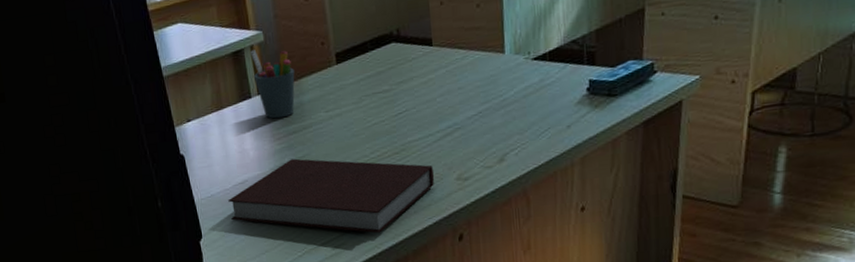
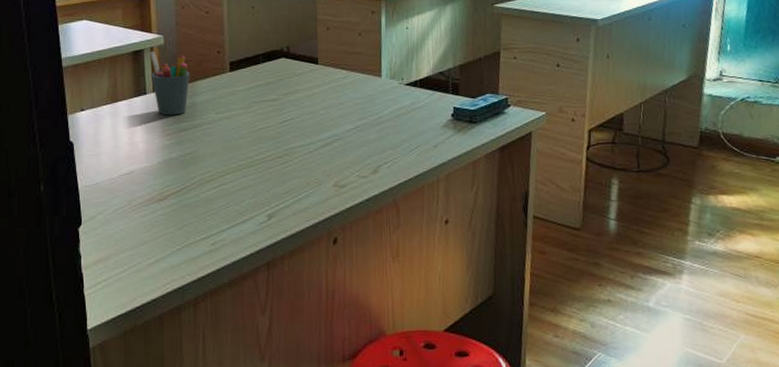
notebook: present [228,158,435,234] -> none [112,154,314,232]

